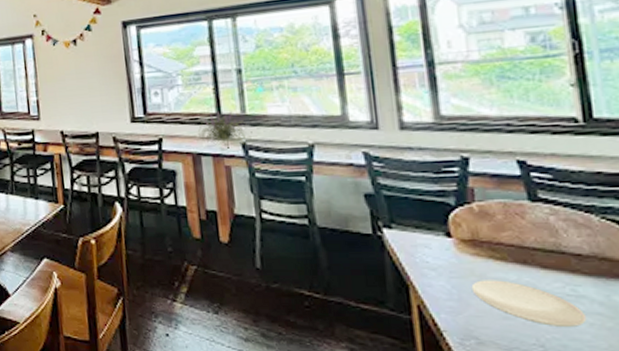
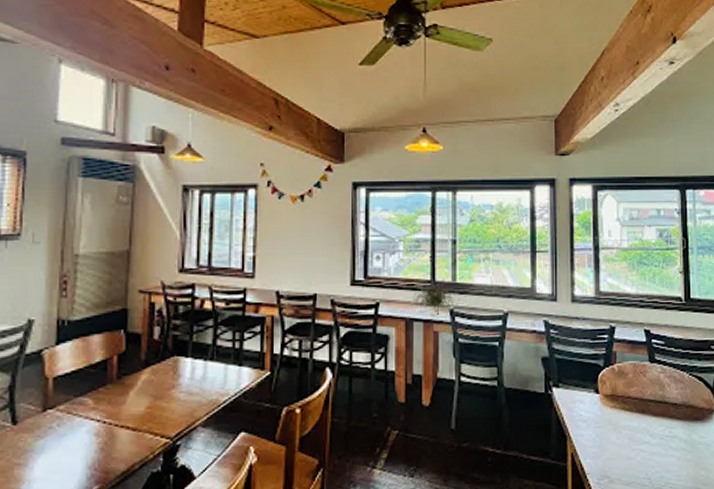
plate: present [471,280,587,327] -> none [608,427,677,462]

